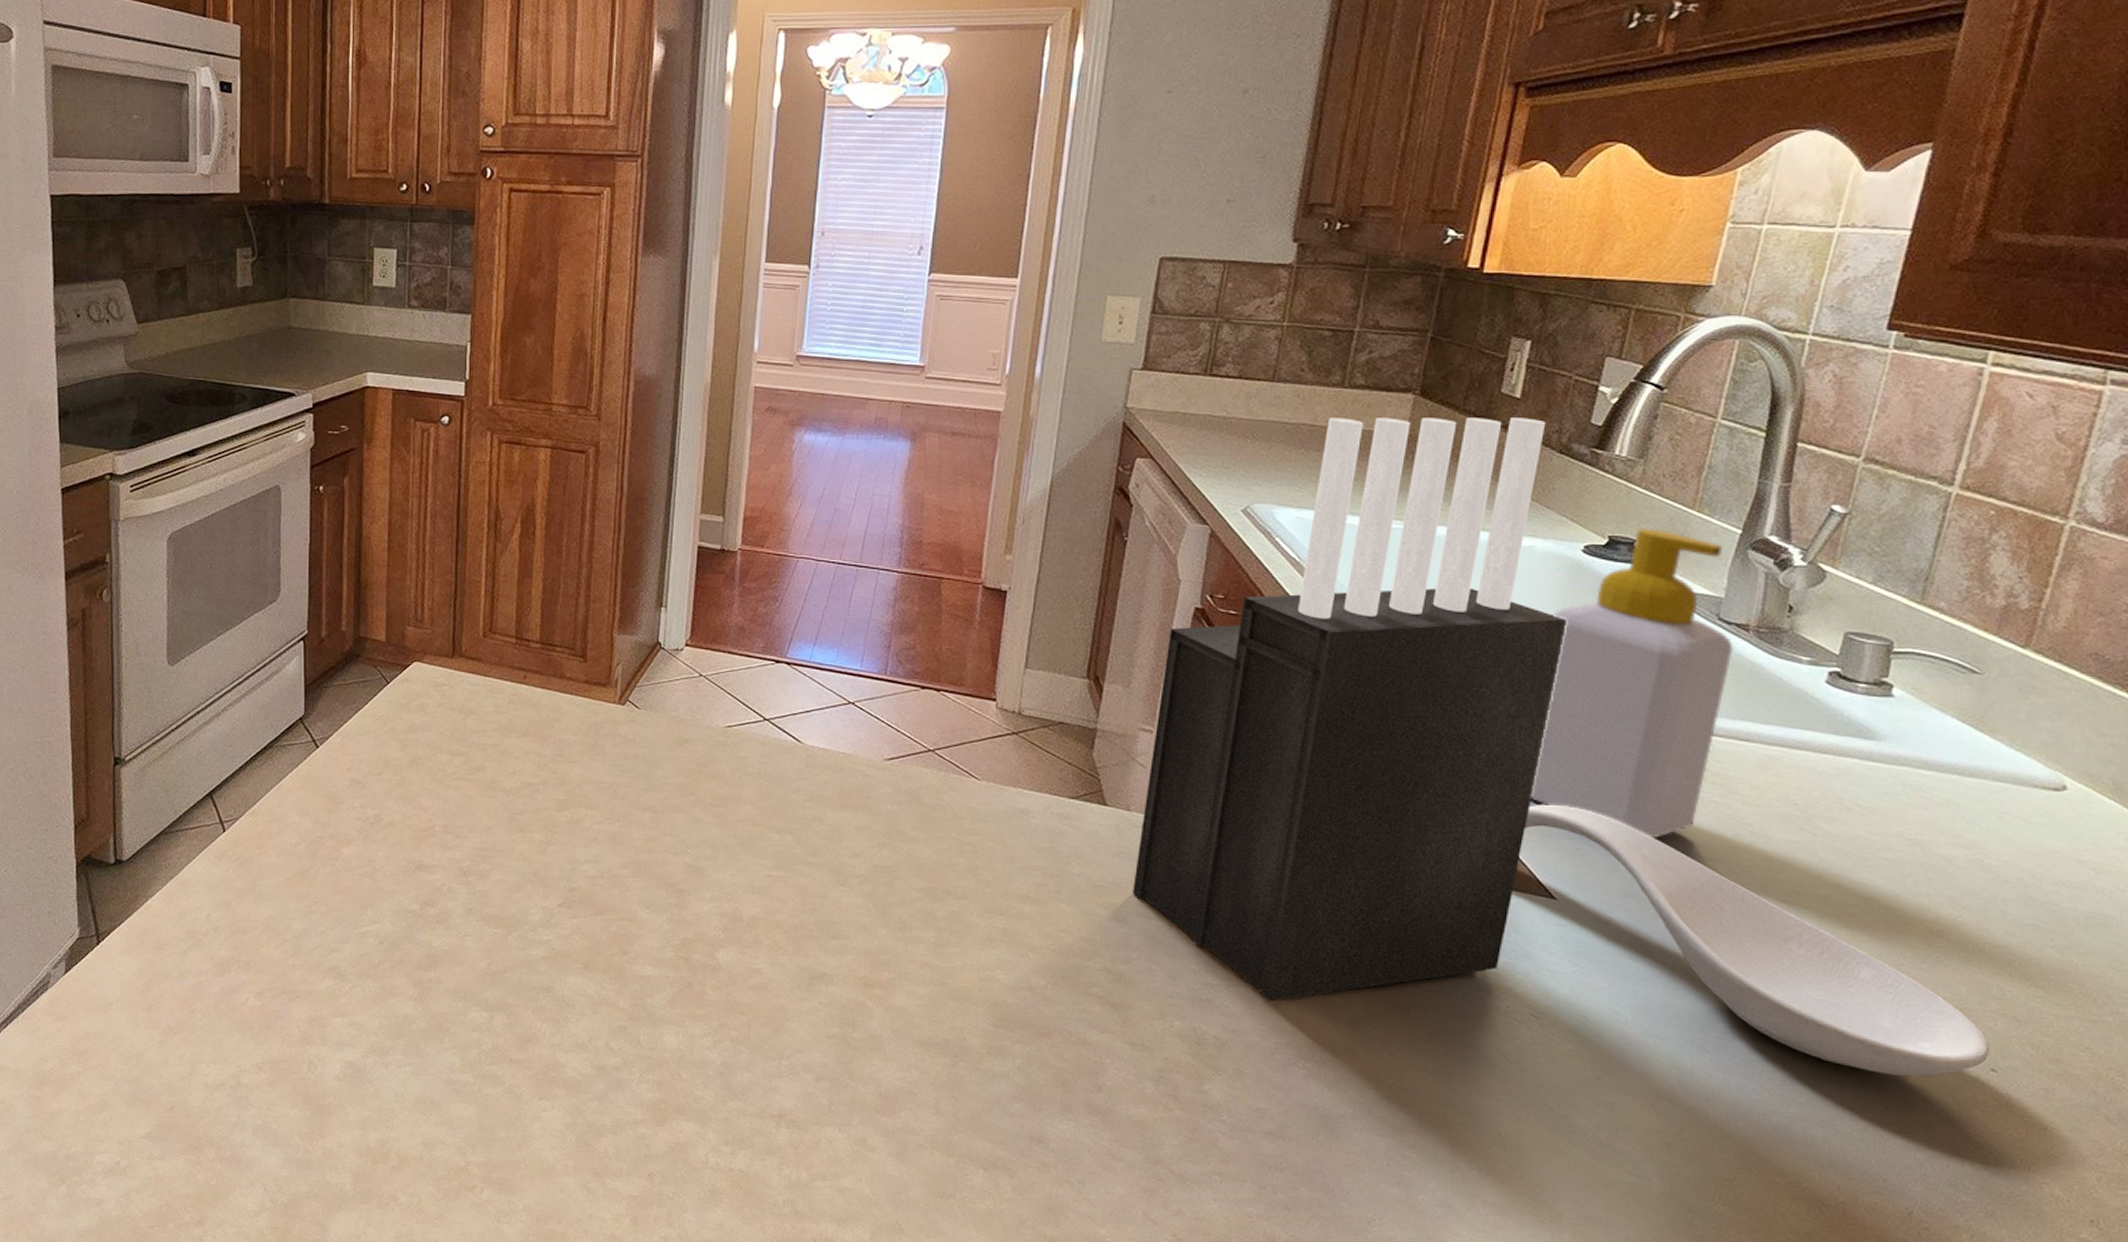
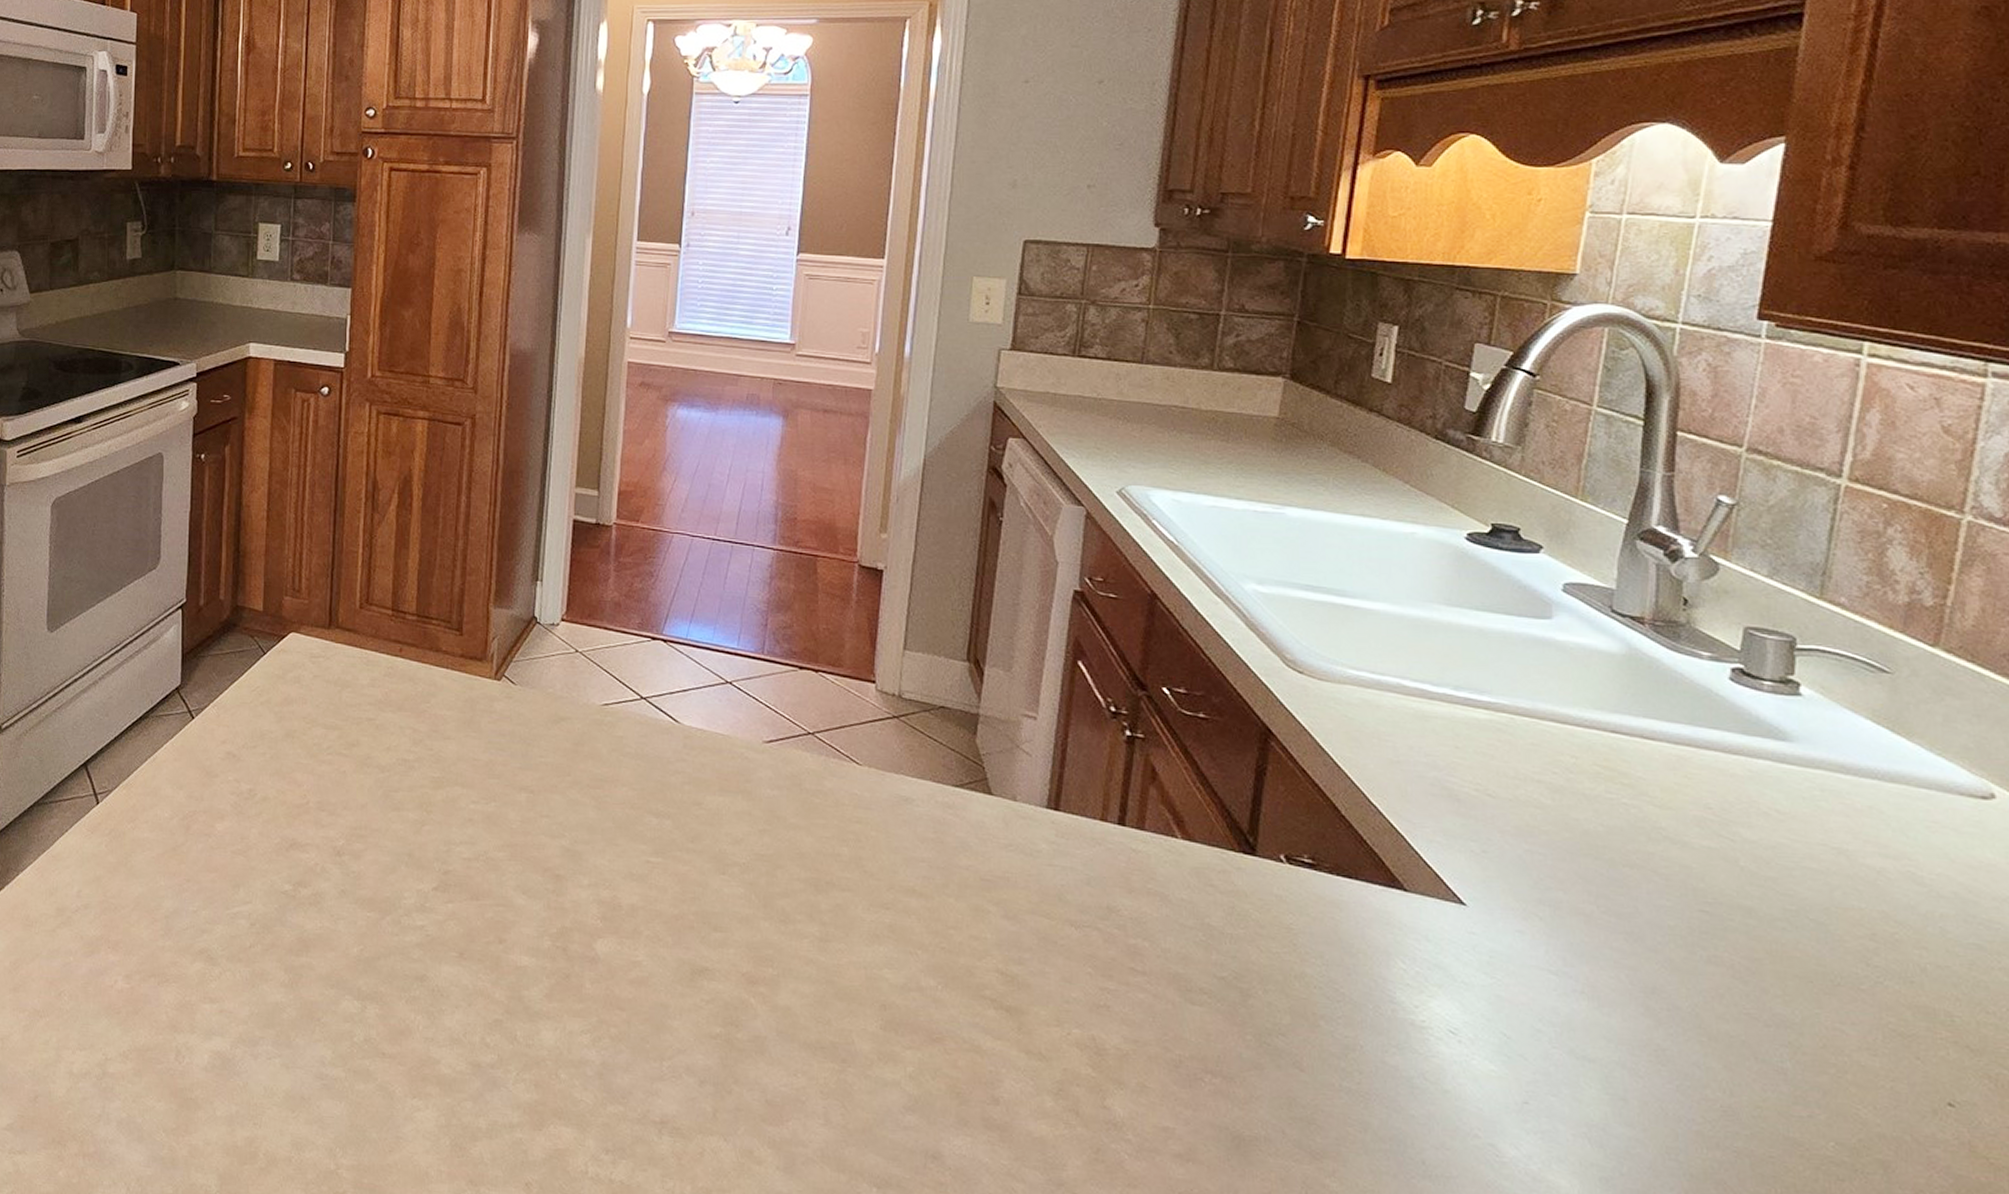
knife block: present [1132,418,1568,1001] -> none [1022,400,1457,1009]
spoon rest: present [1525,804,1990,1077] -> none [1427,802,1944,1110]
soap bottle: present [1531,527,1734,839] -> none [1431,515,1630,843]

